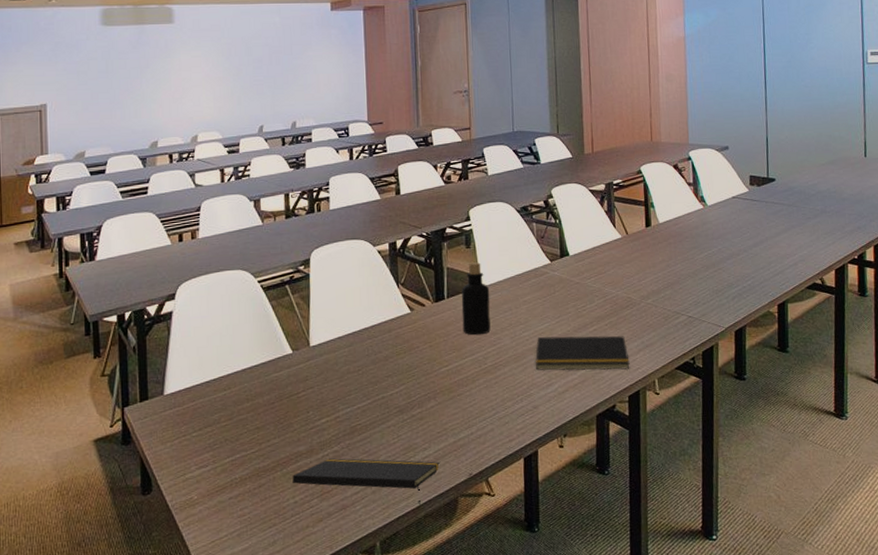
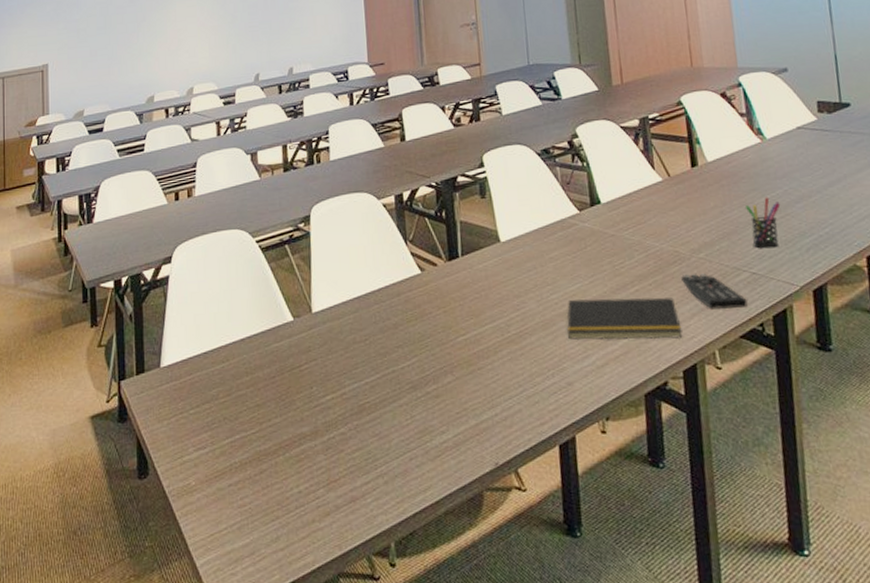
notepad: present [292,458,440,506] -> none [296,441,460,500]
bottle: present [461,262,491,336] -> none [477,214,513,299]
remote control: none [632,316,683,346] -> present [681,273,748,310]
pen holder: none [686,254,715,297] -> present [744,197,781,249]

